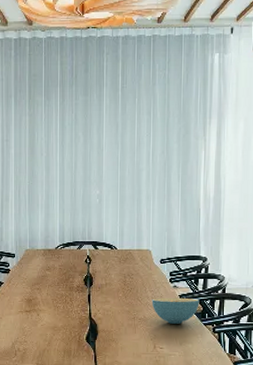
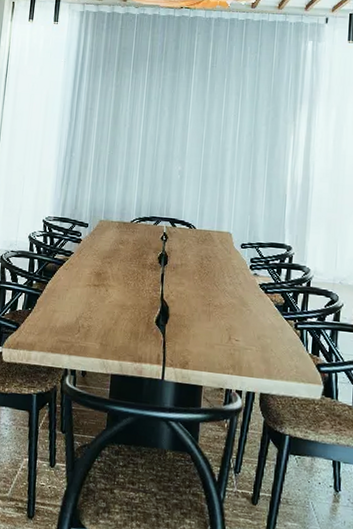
cereal bowl: present [151,297,199,324] -> none [229,285,281,316]

